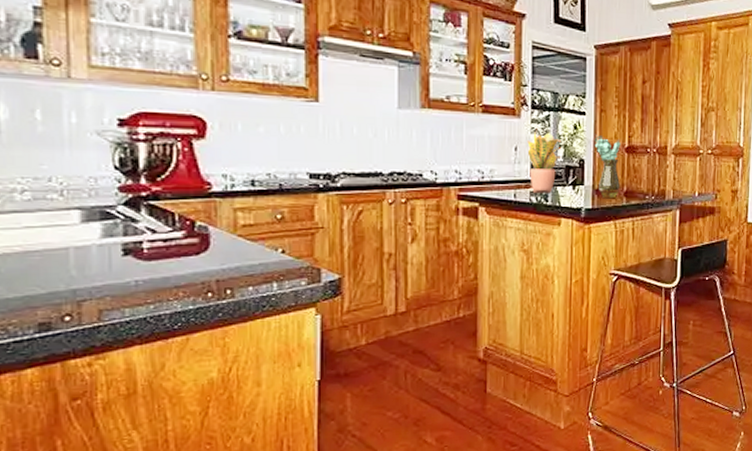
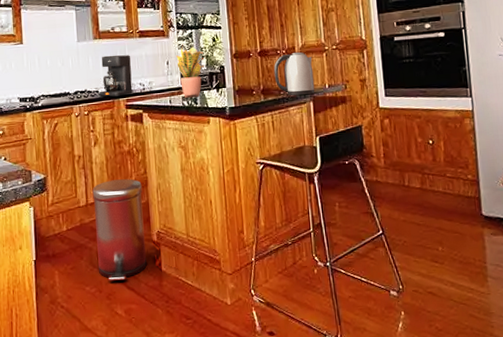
pedal bin: none [405,285,470,405] -> present [92,179,147,281]
coffee maker: none [423,131,470,185] -> present [99,55,133,98]
vase: present [594,134,621,199] -> none [231,43,258,98]
kettle: none [640,152,685,202] -> present [273,51,315,96]

